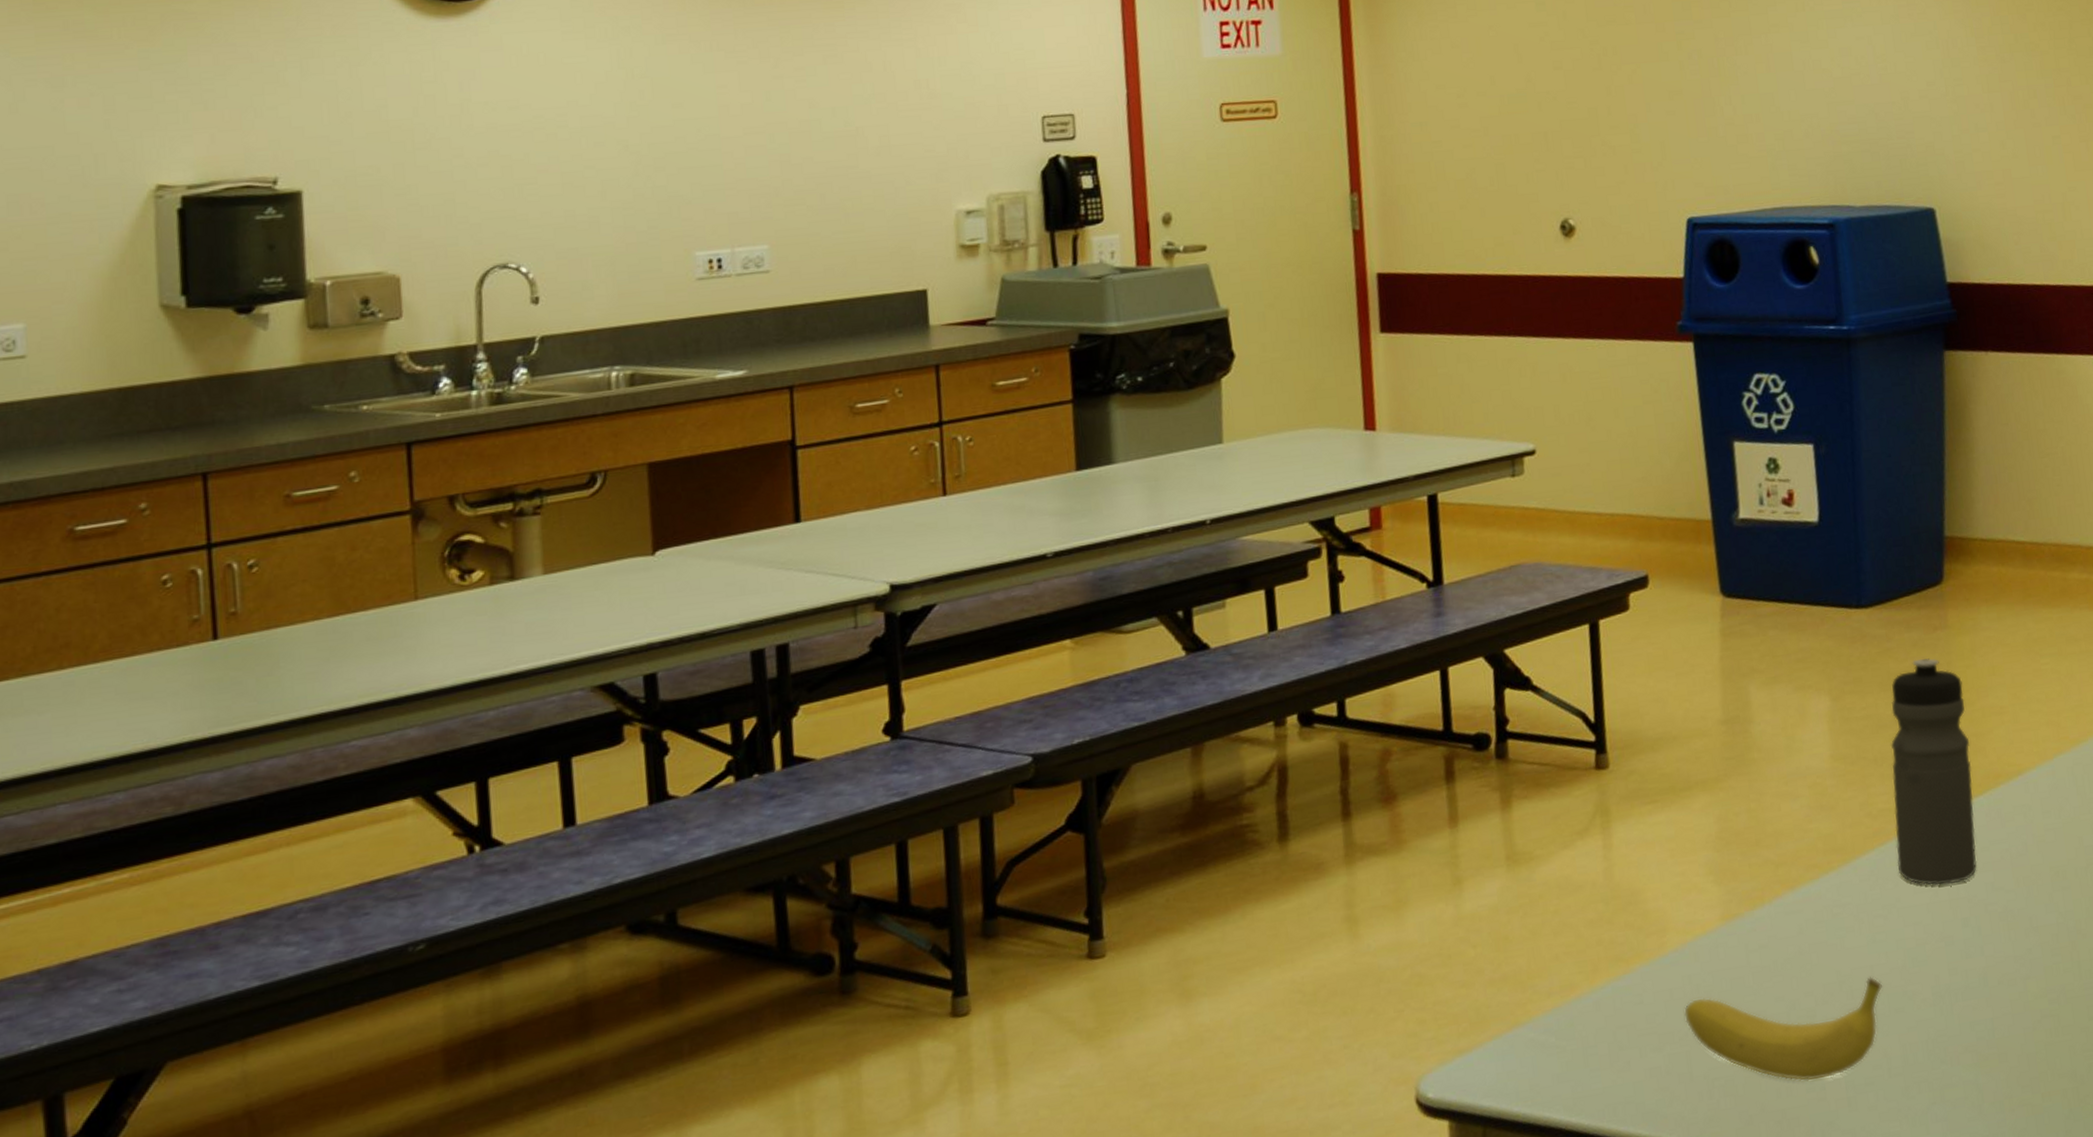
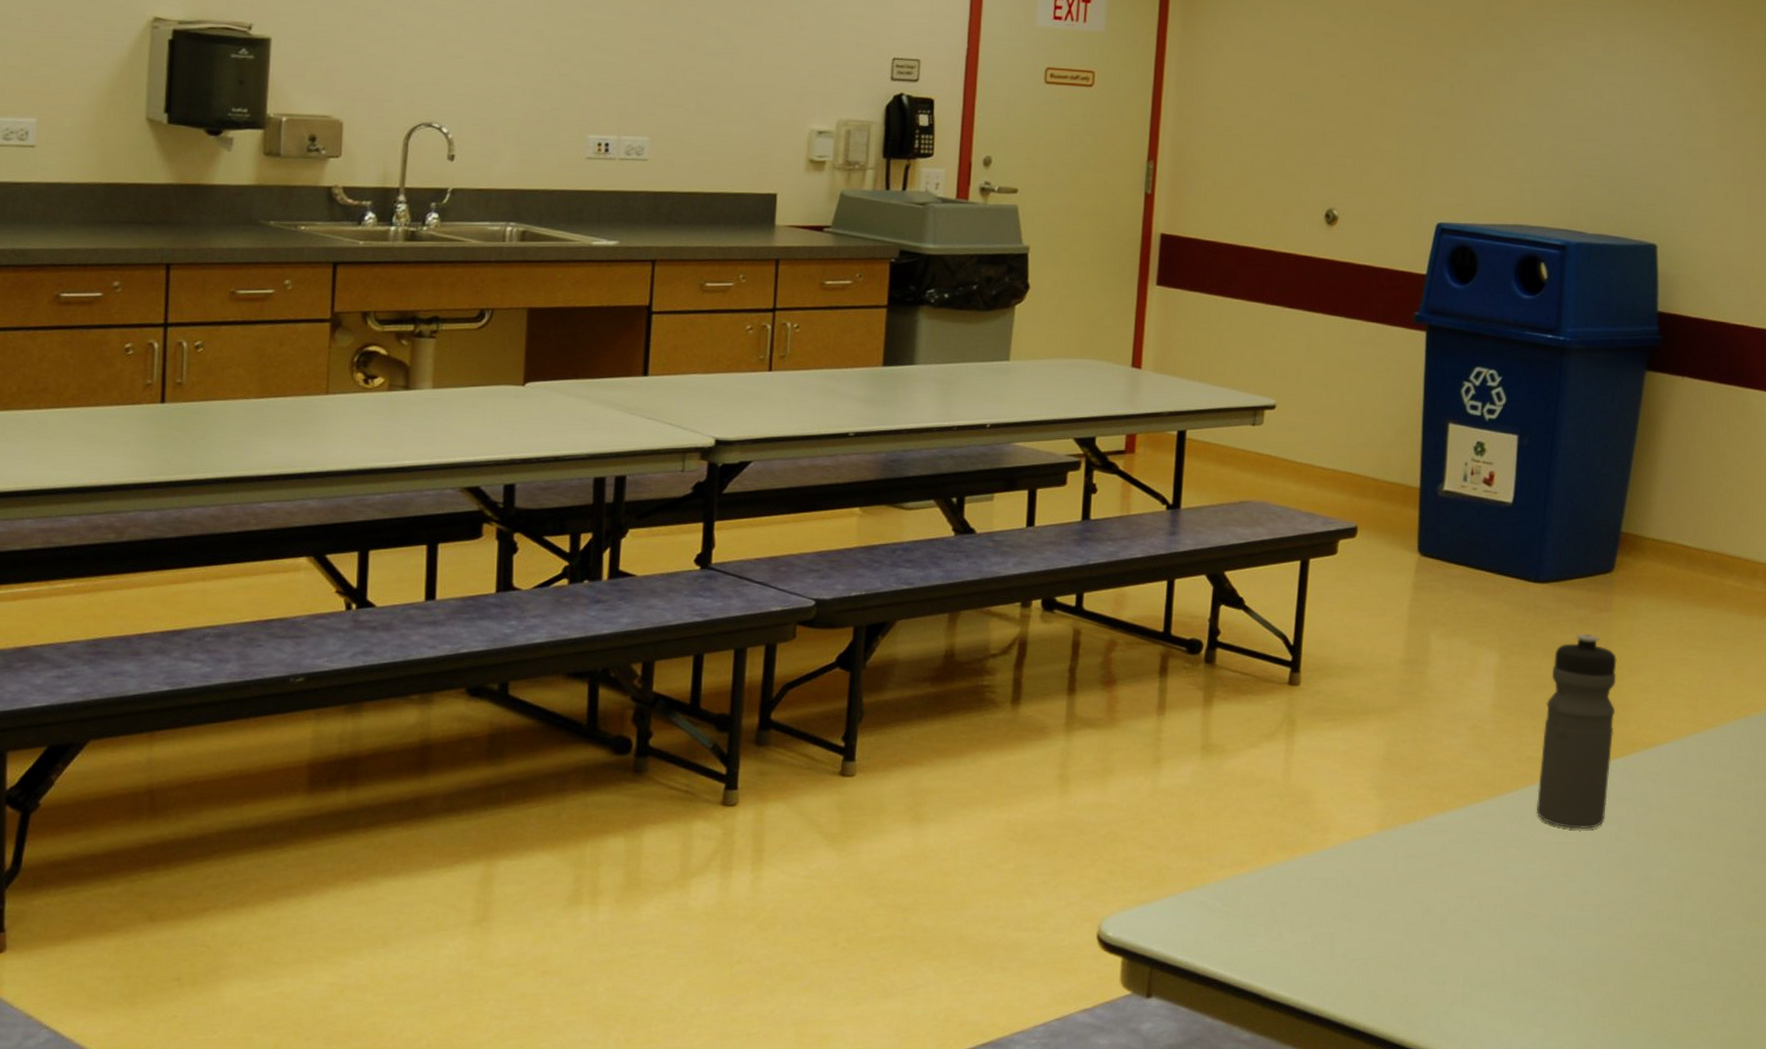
fruit: present [1683,976,1882,1082] -> none [1333,891,1507,976]

